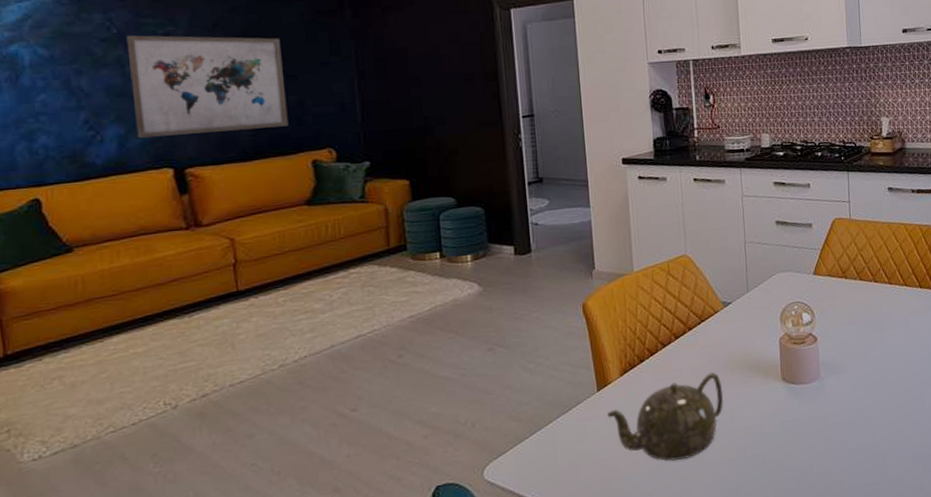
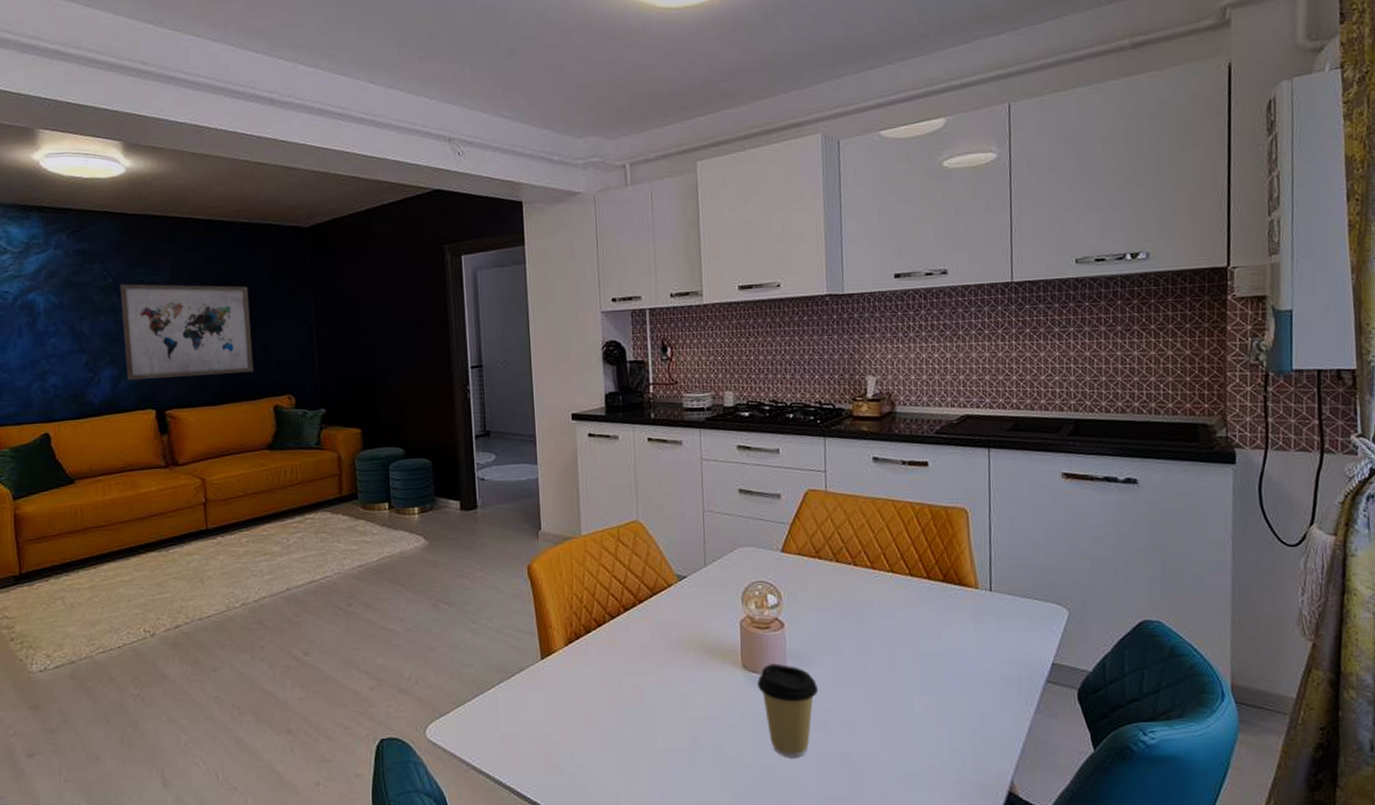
teapot: present [608,372,724,461] -> none [551,651,676,742]
coffee cup: none [795,373,847,456] -> present [758,663,819,758]

